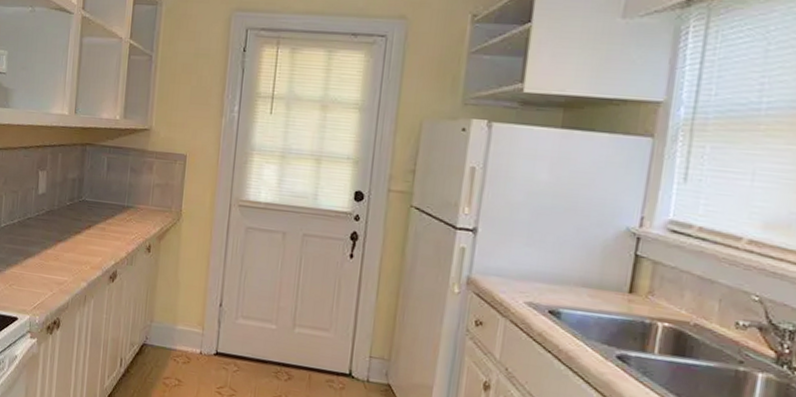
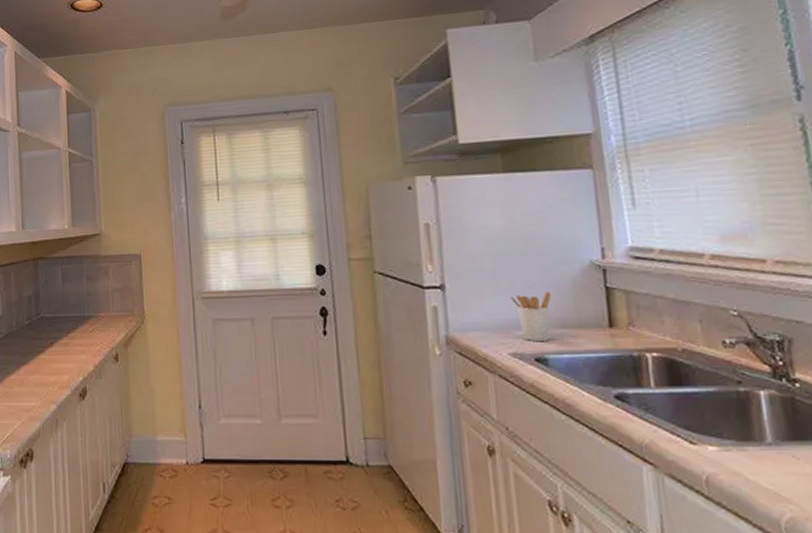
utensil holder: none [538,249,580,297] -> present [509,292,552,342]

